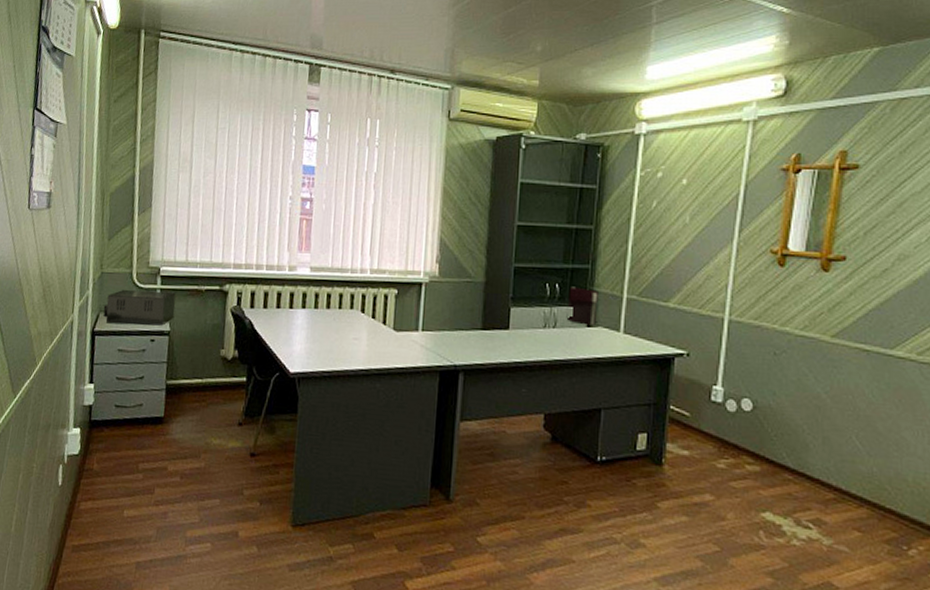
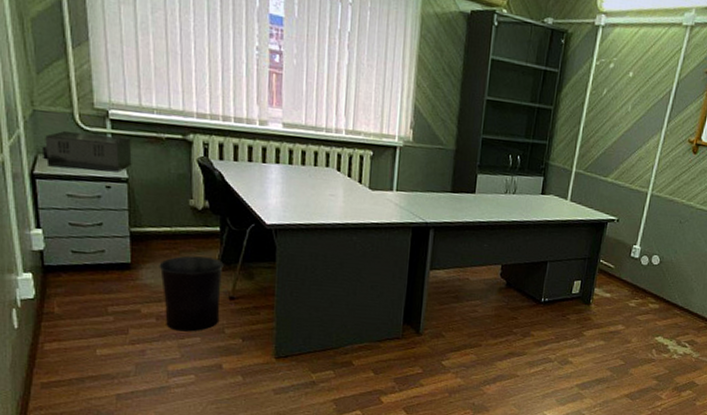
waste bin: none [188,408,248,493] -> present [159,255,224,332]
binder: present [566,286,598,326] -> none [524,159,553,194]

